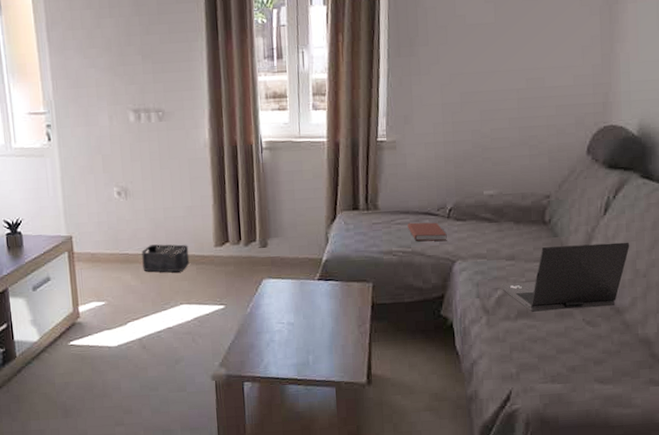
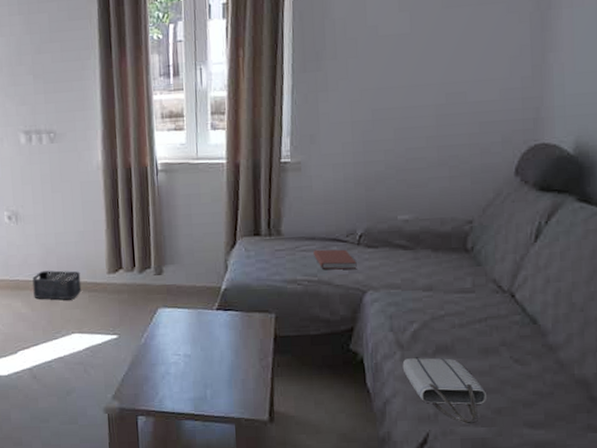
tote bag: none [488,321,562,382] -> present [402,358,486,424]
laptop: present [501,242,630,312] -> none [417,272,565,348]

